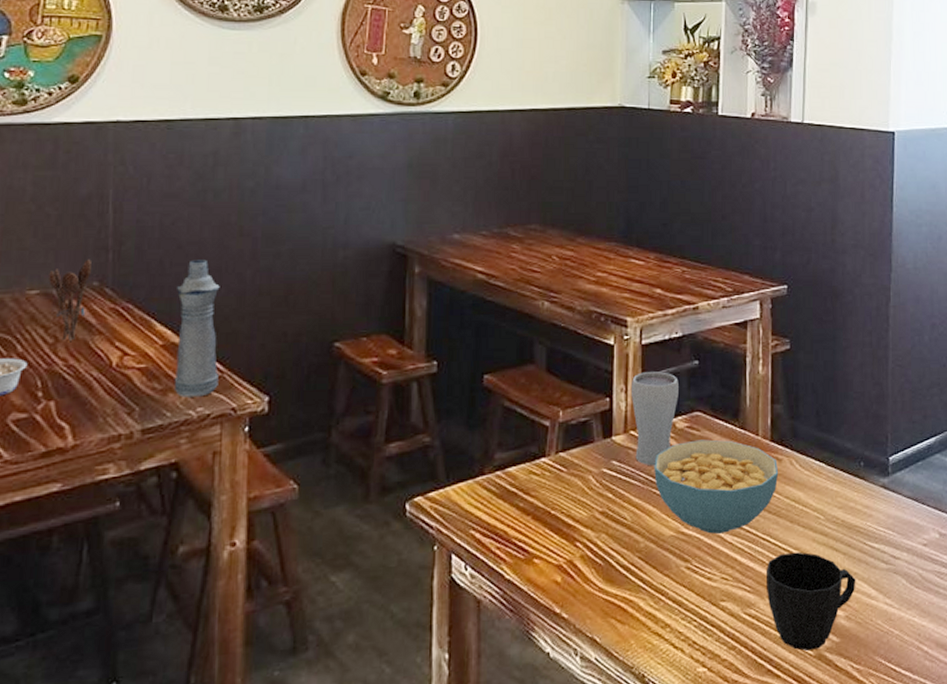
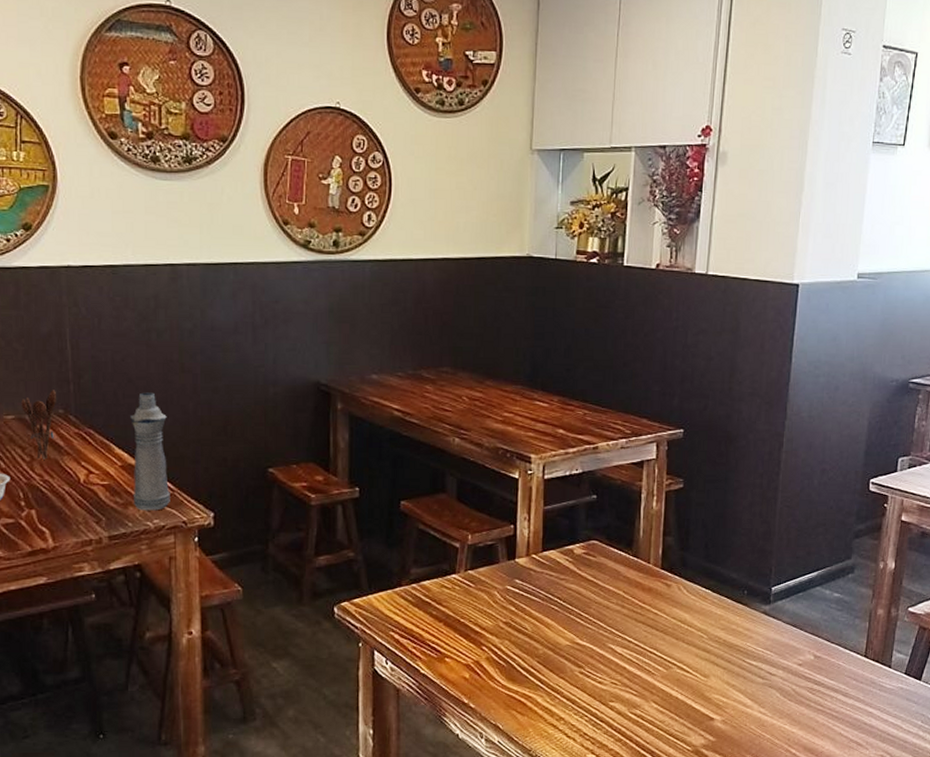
drinking glass: present [630,371,678,466] -> none [533,504,577,586]
cereal bowl: present [654,439,779,534] -> none [553,565,667,646]
cup: present [767,552,856,651] -> none [651,664,734,746]

